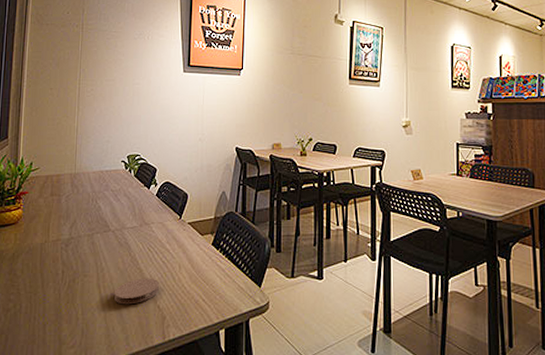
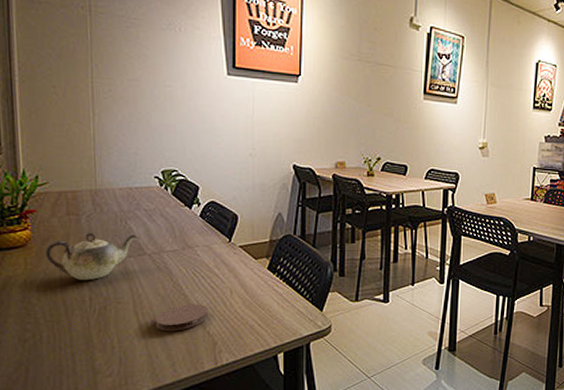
teapot: none [31,210,106,254] -> present [44,232,140,280]

